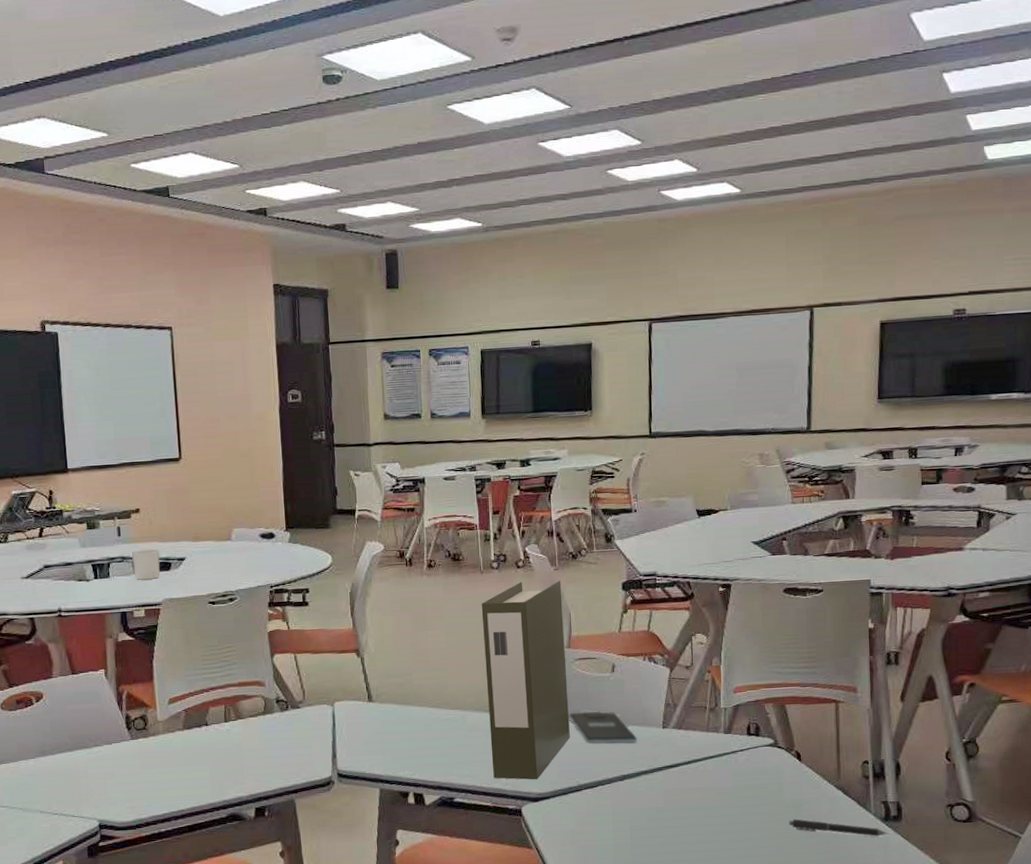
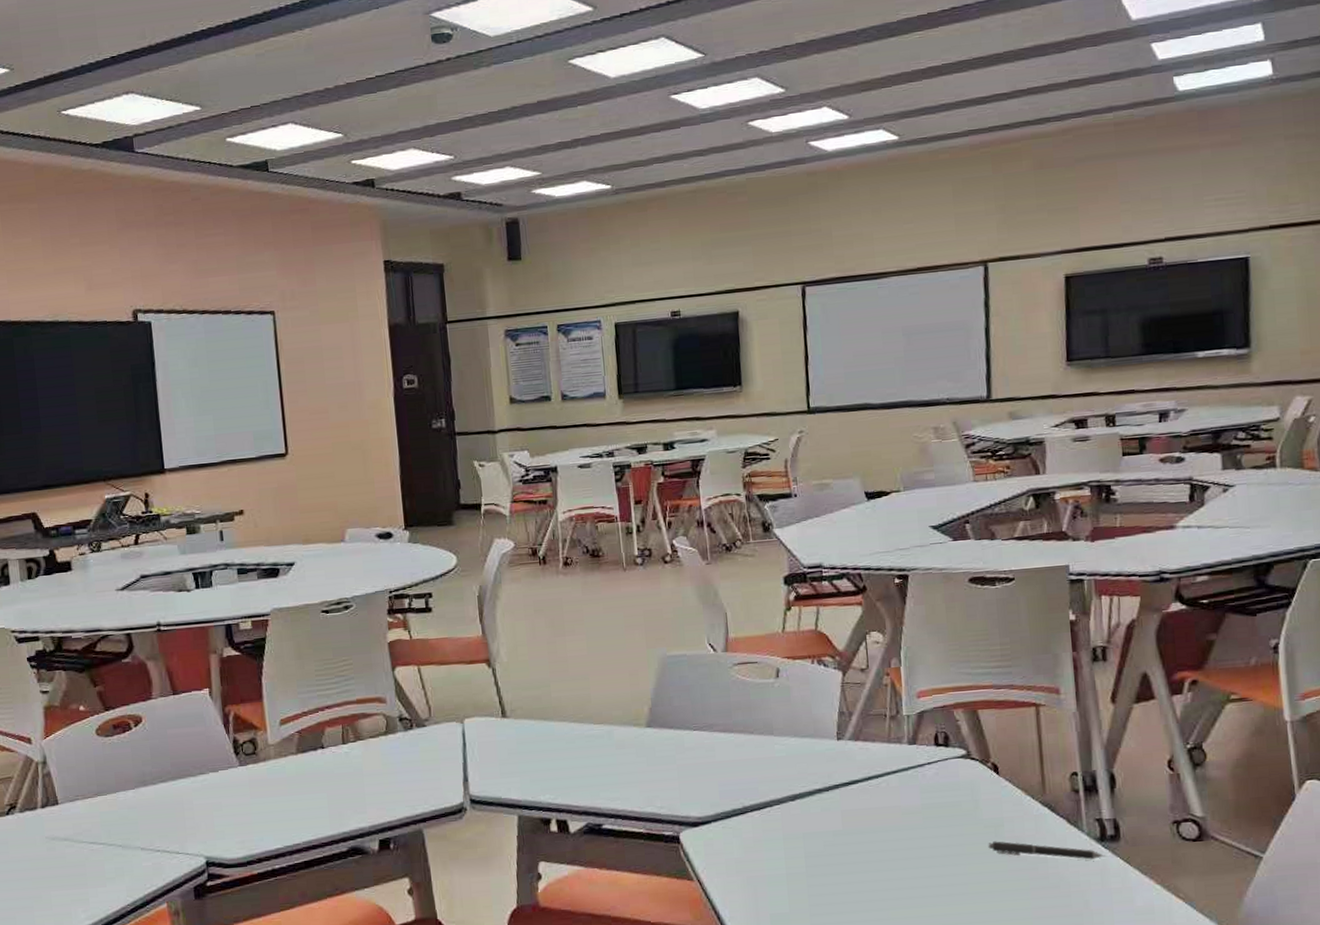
mug: present [132,549,161,580] -> none [236,554,268,589]
binder: present [481,580,570,780] -> none [625,575,732,802]
calculator: present [569,711,637,744] -> none [729,722,808,760]

